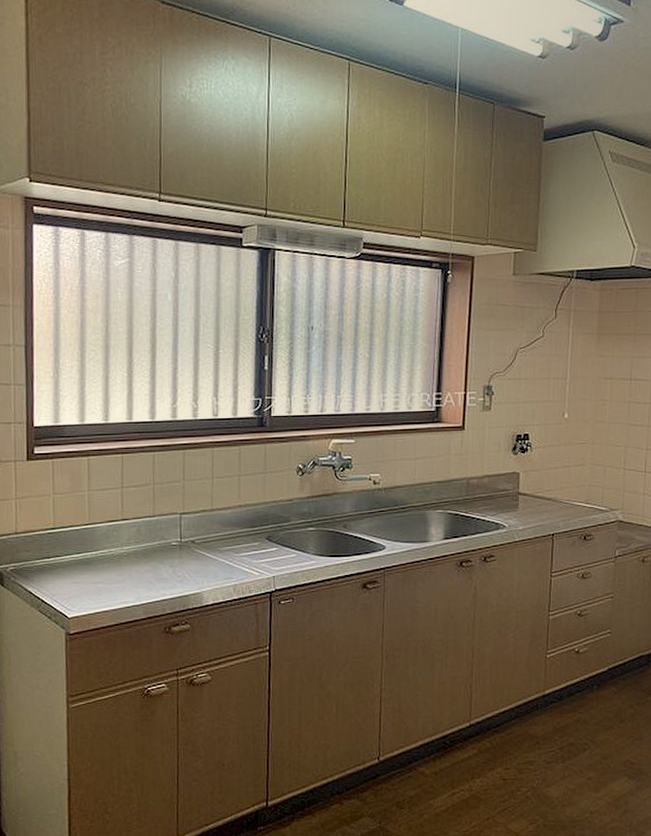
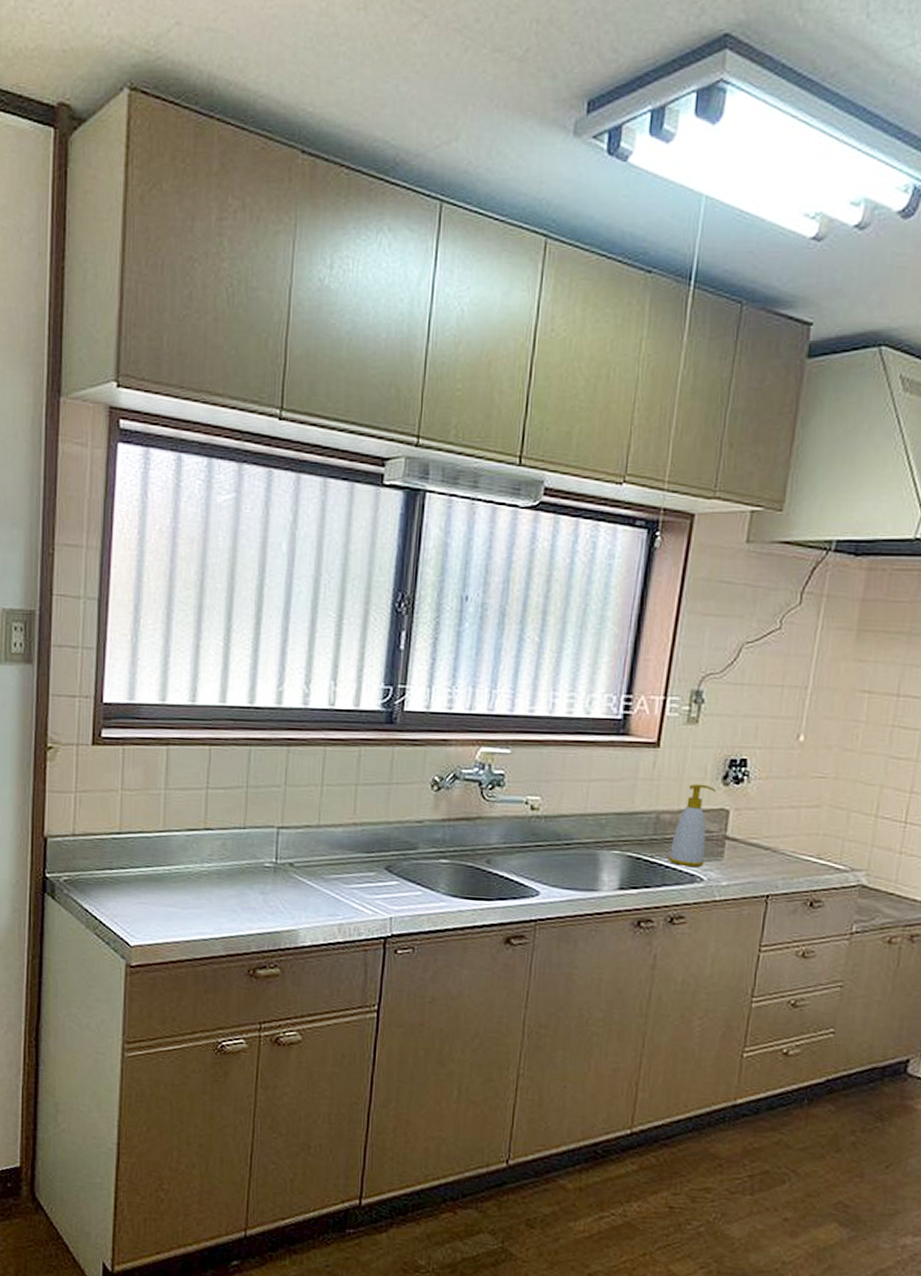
soap bottle: none [478,455,509,517] -> present [668,784,717,866]

